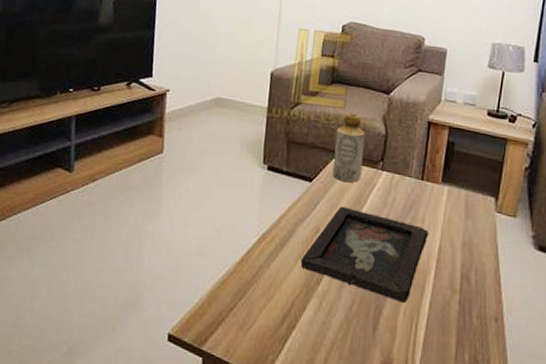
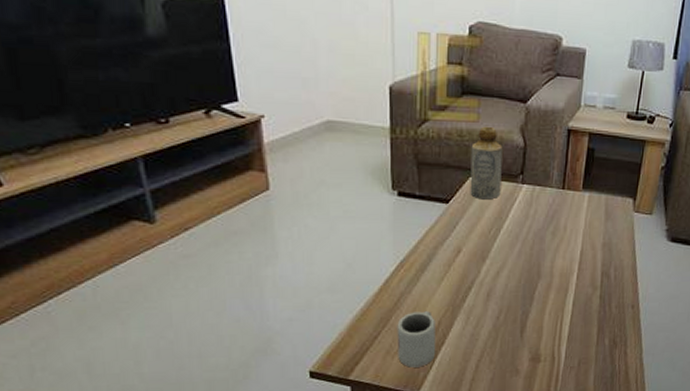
cup: none [250,287,289,350] -> present [397,311,435,368]
decorative tray: present [300,206,429,304] -> none [444,224,571,306]

